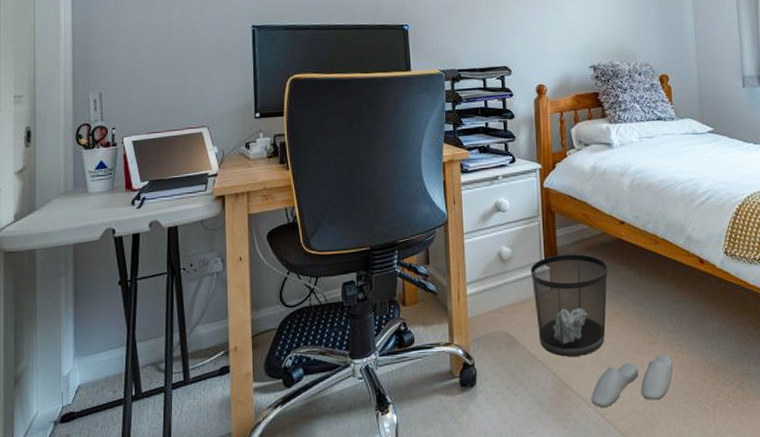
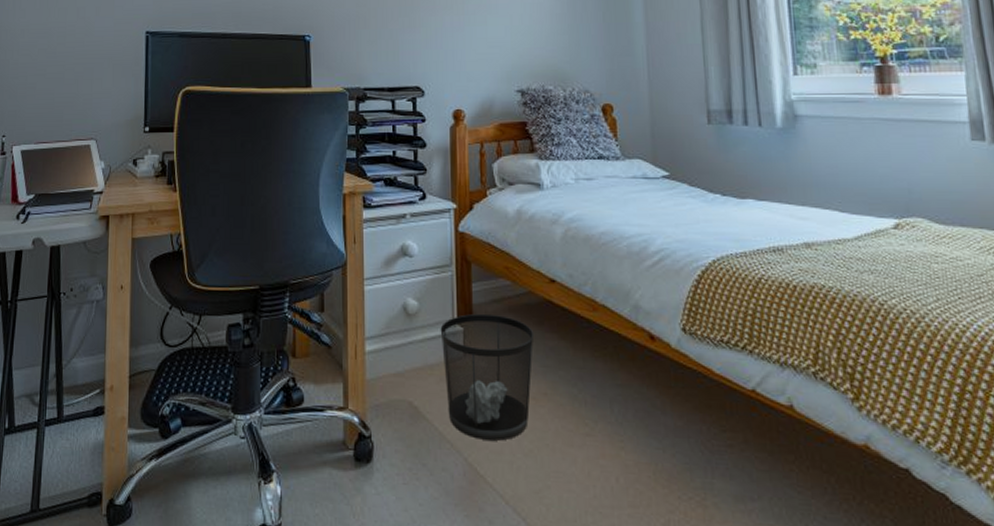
slippers: present [591,354,673,407] -> none [510,449,613,508]

